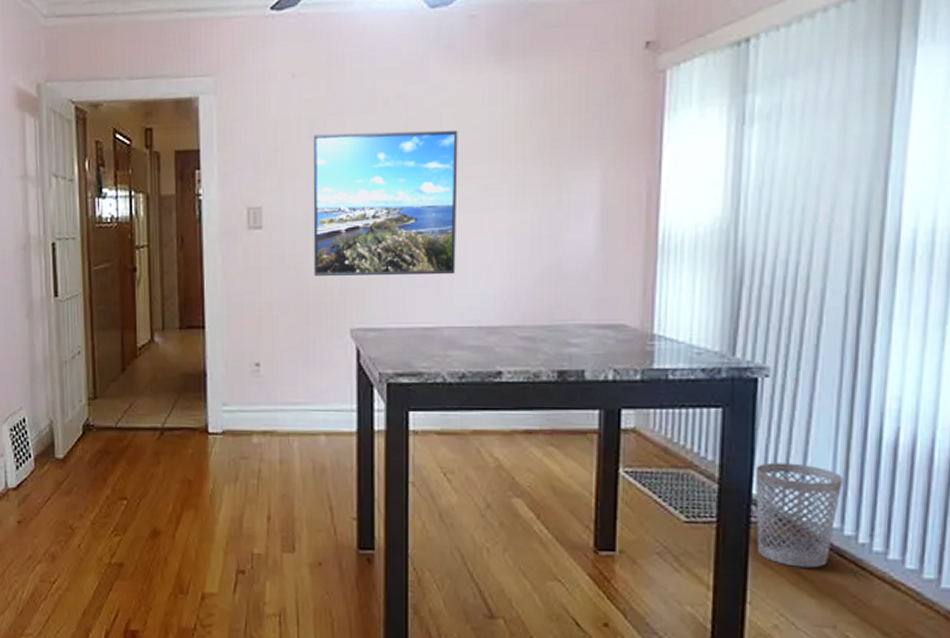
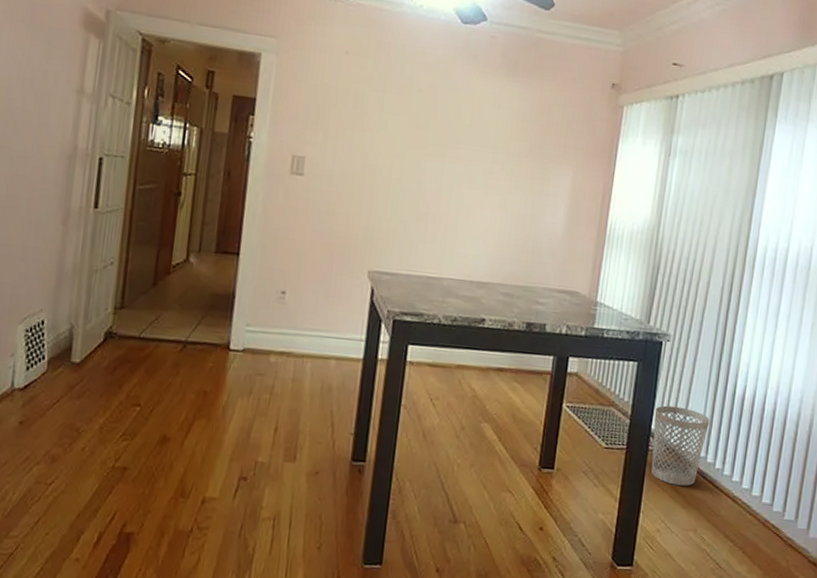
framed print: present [313,130,458,276] -> none [343,104,473,237]

